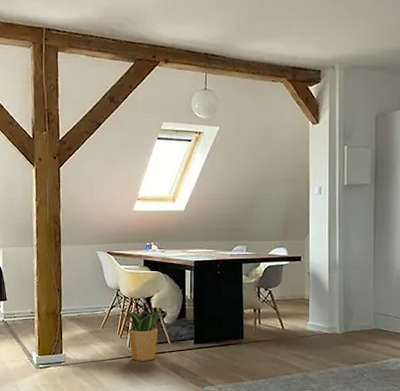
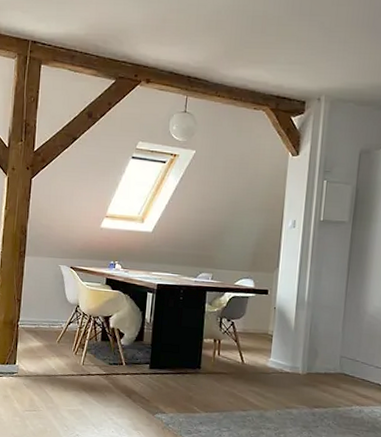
potted plant: present [118,309,169,361] -> none [75,327,127,381]

